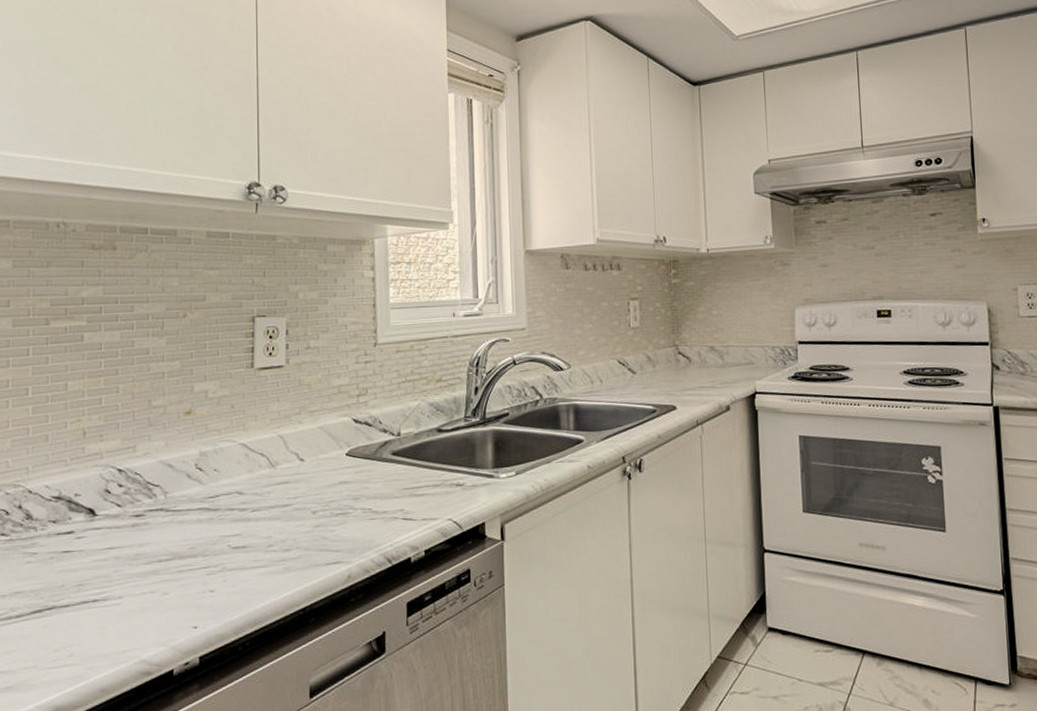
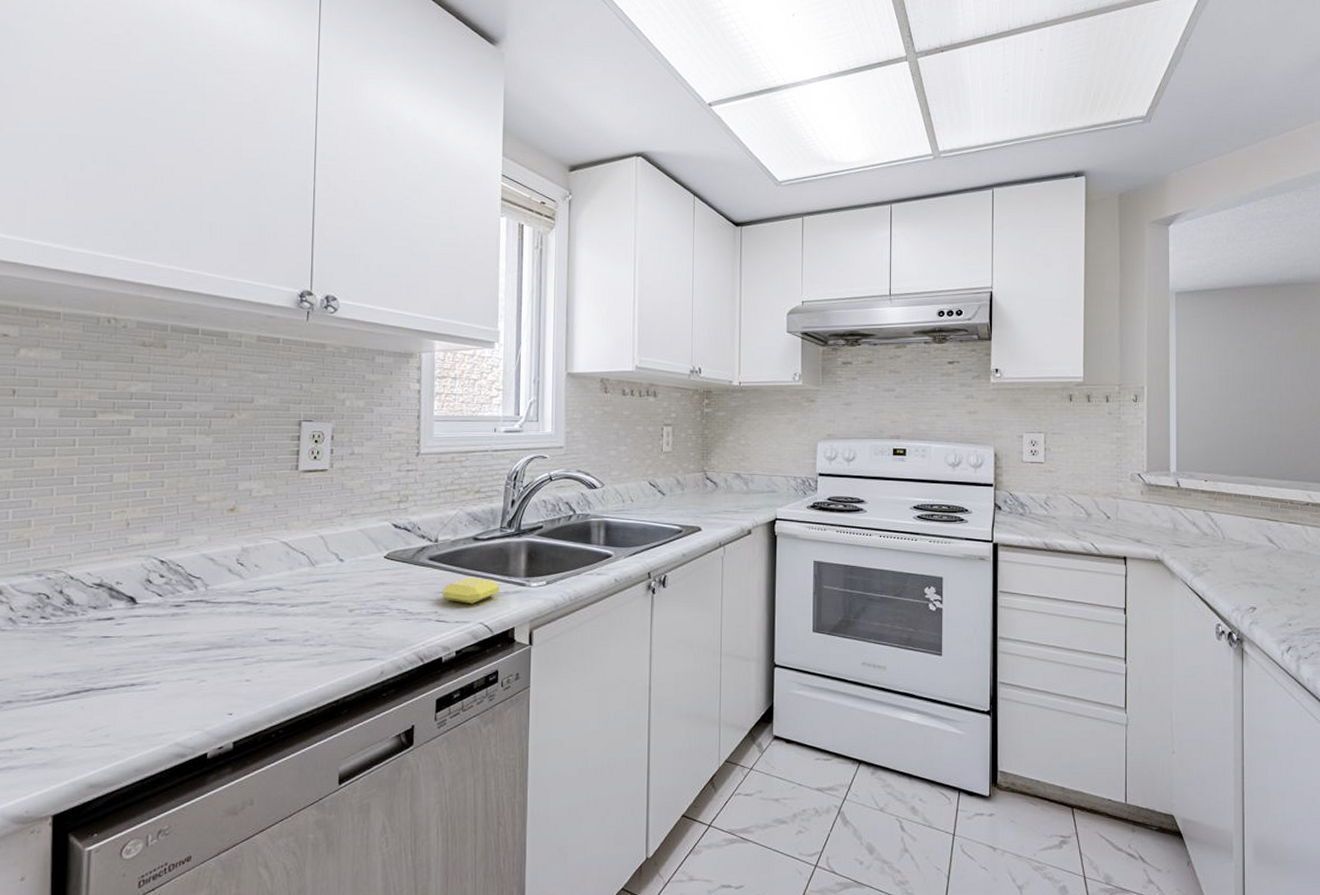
soap bar: none [407,470,467,500] -> present [442,576,499,604]

